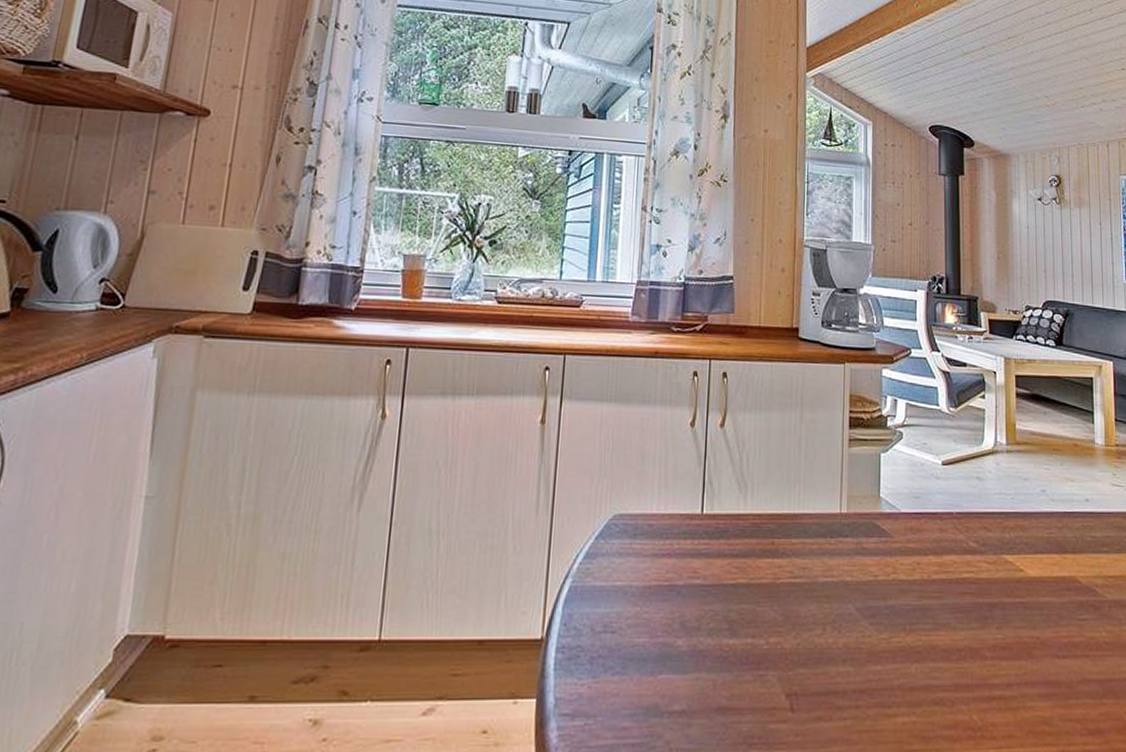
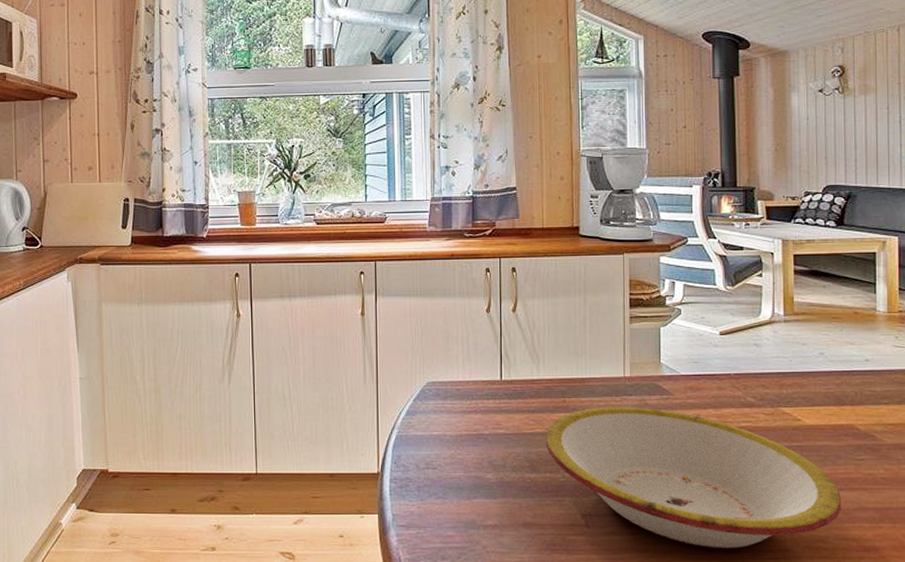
bowl: none [748,551,1066,736] -> present [545,407,842,548]

